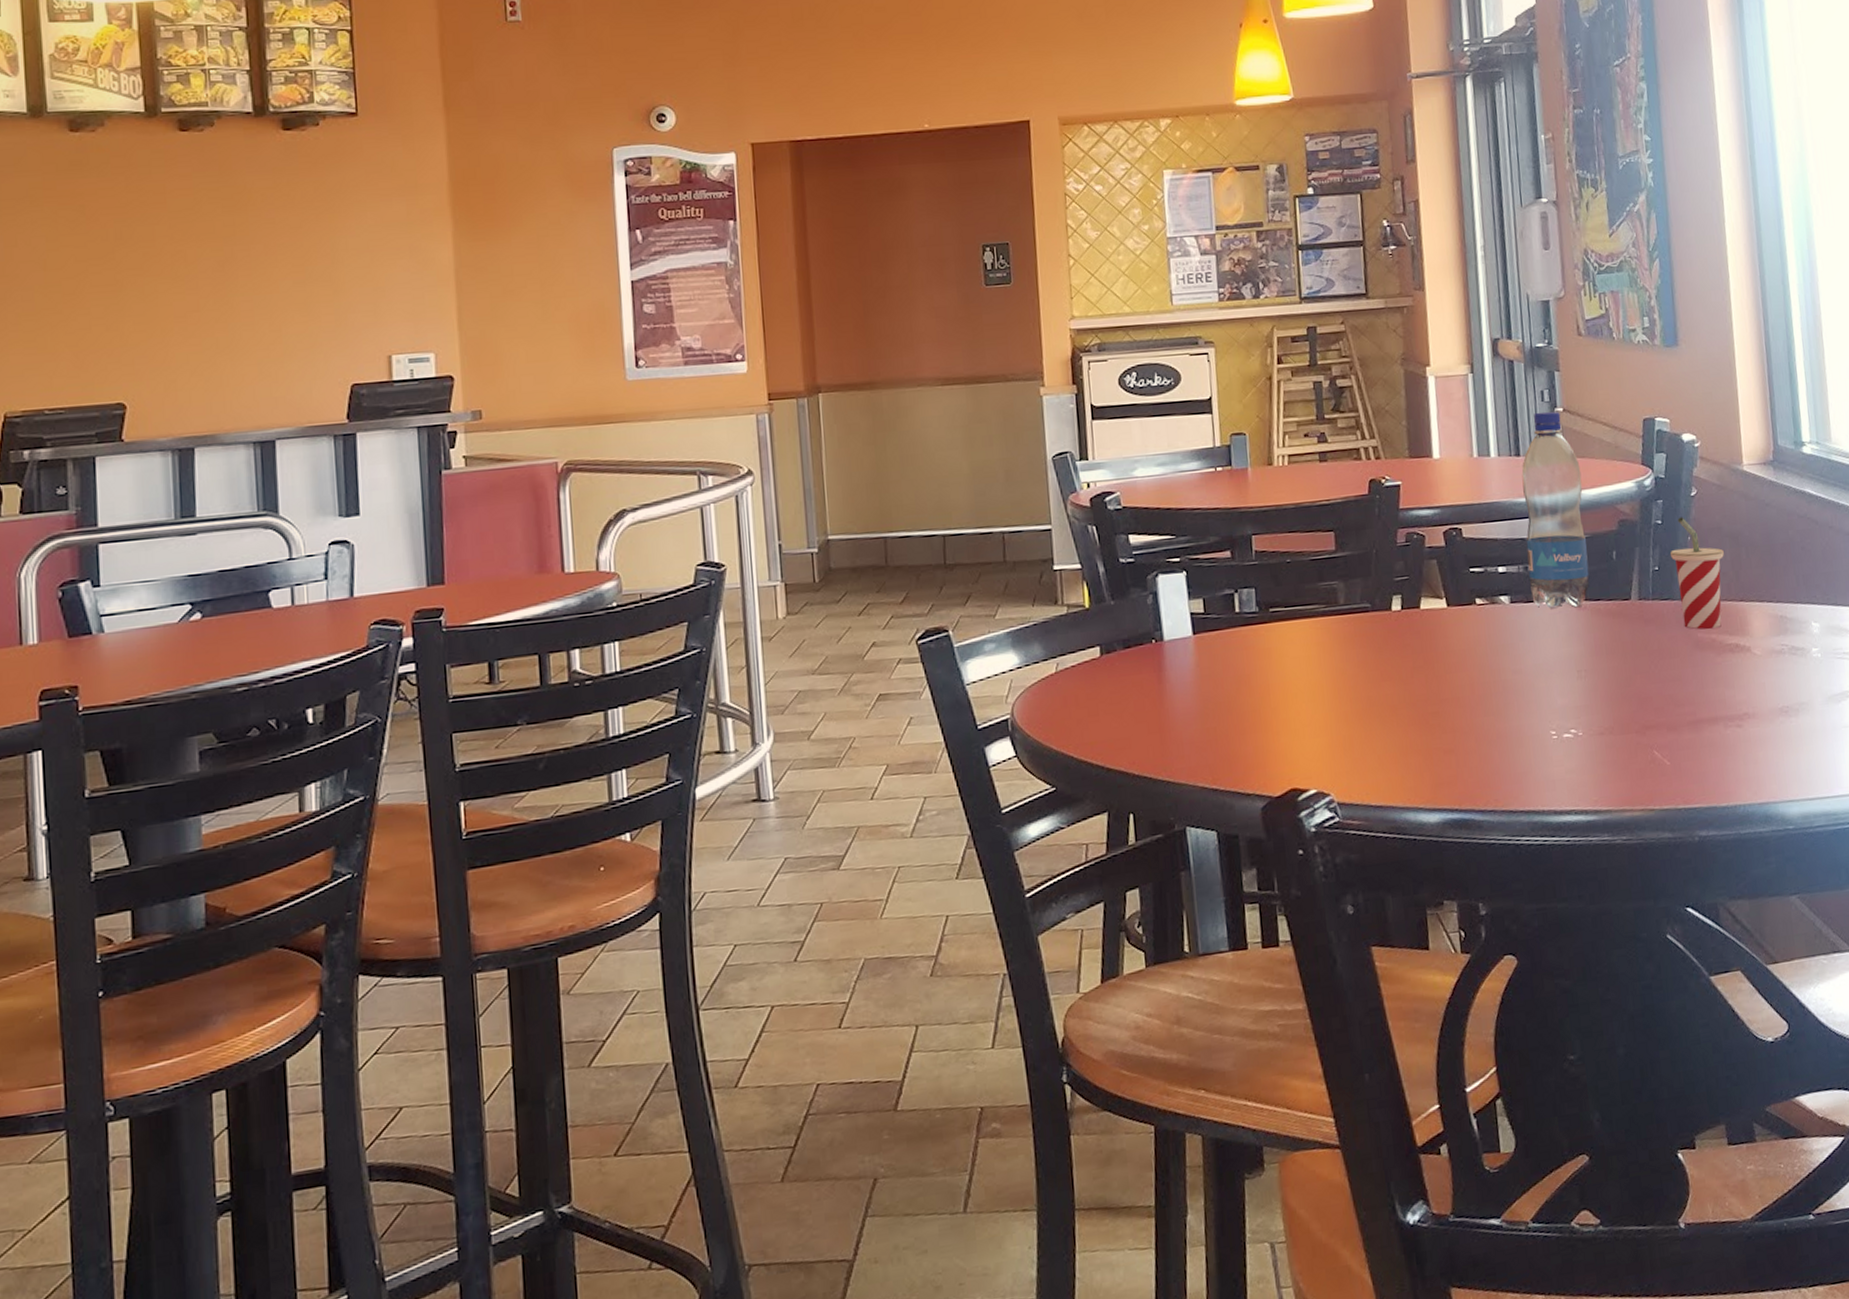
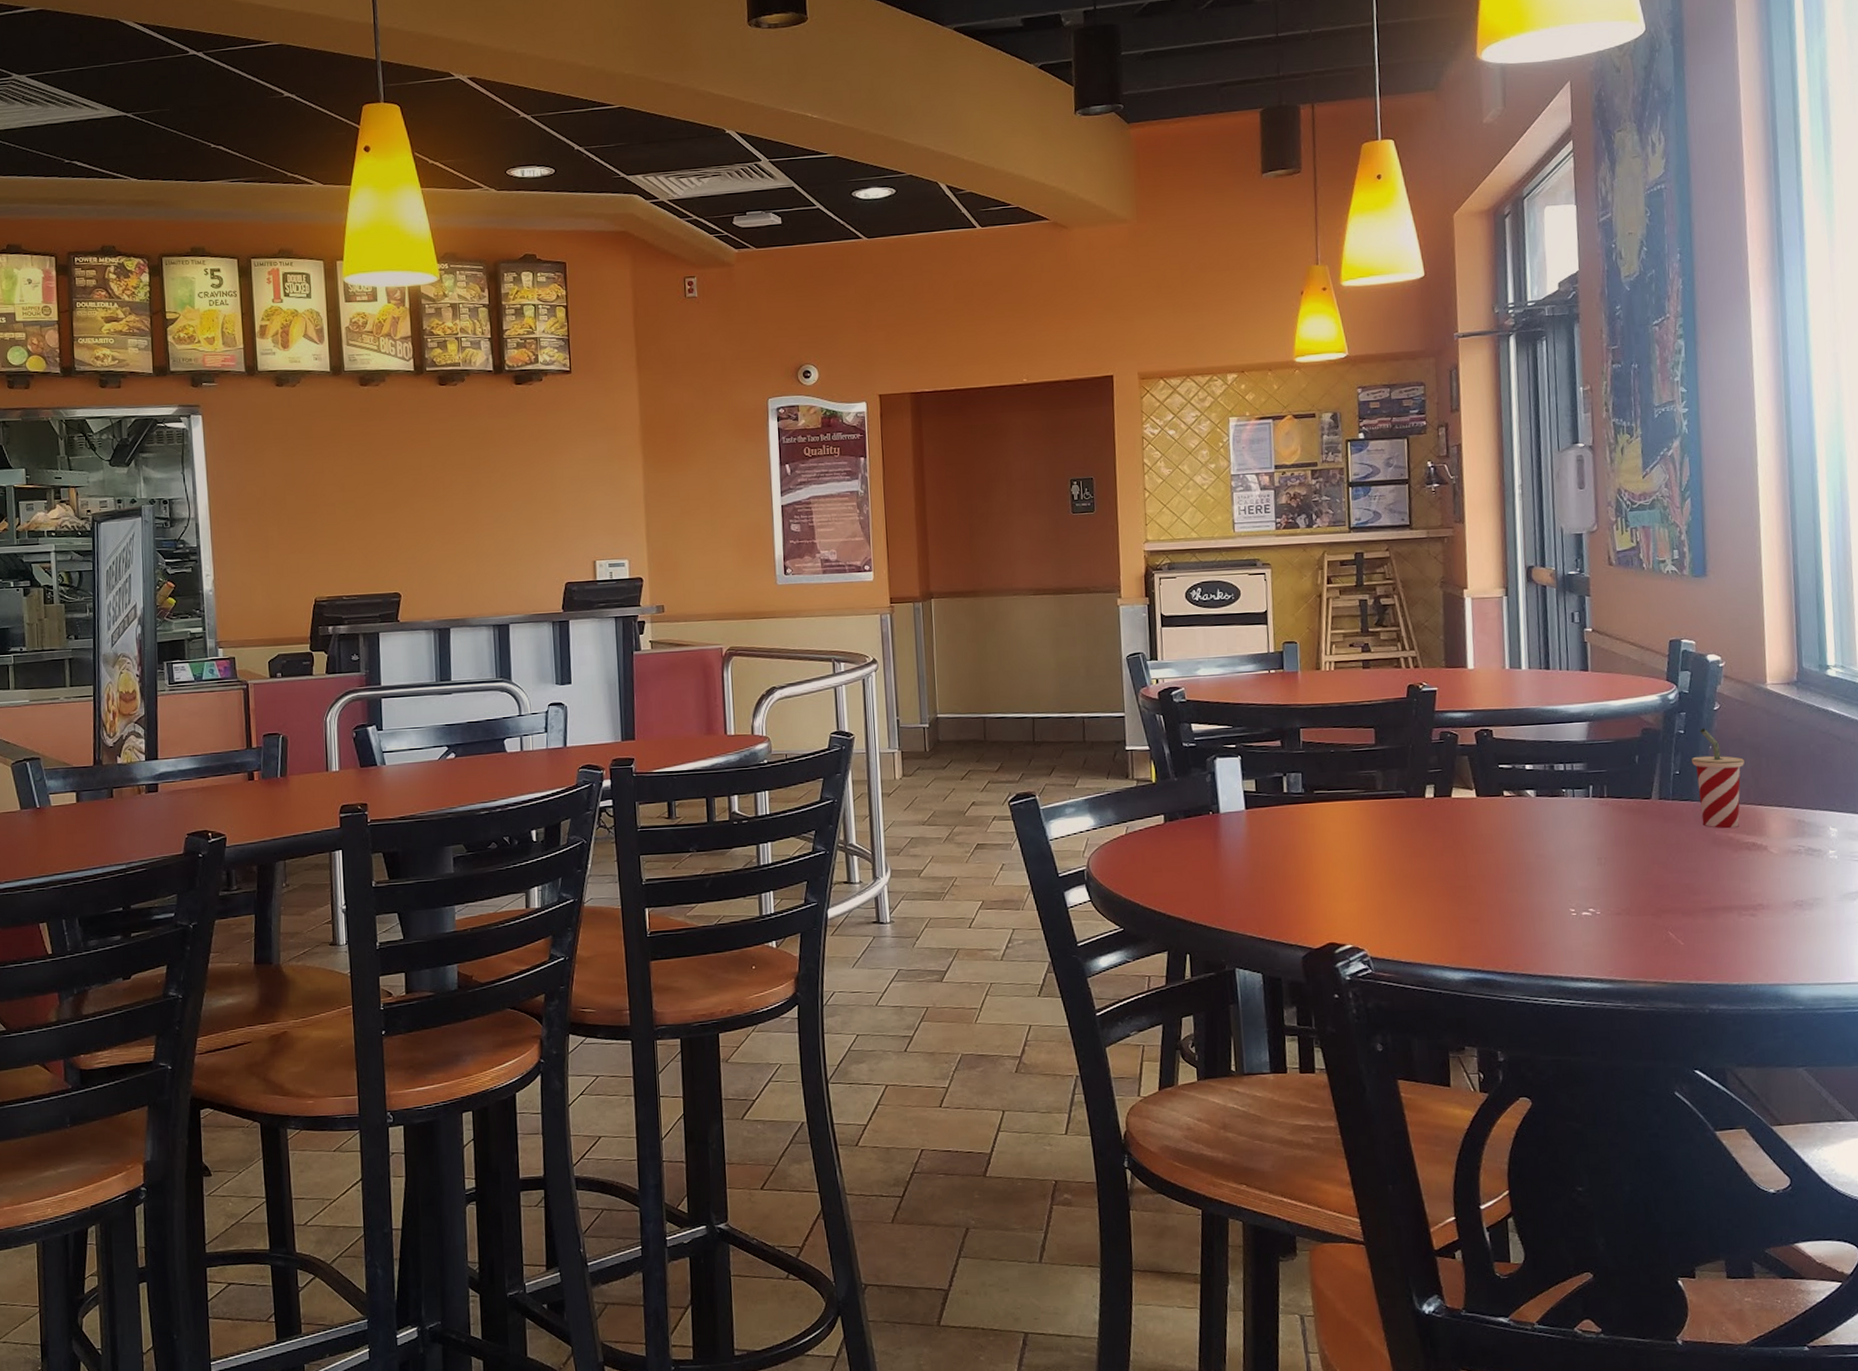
bottle: present [1521,411,1589,609] -> none [1550,631,1612,804]

